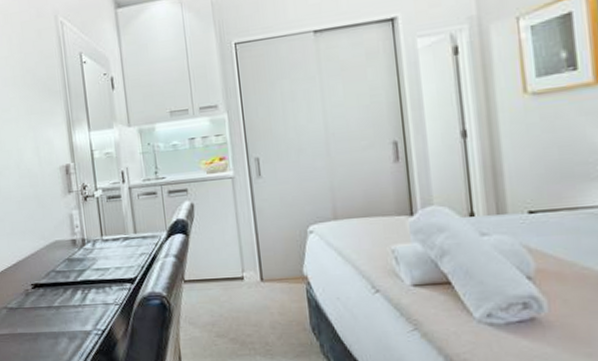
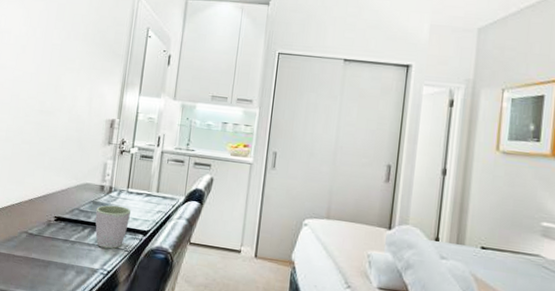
mug: none [73,257,112,307] -> present [95,205,131,249]

